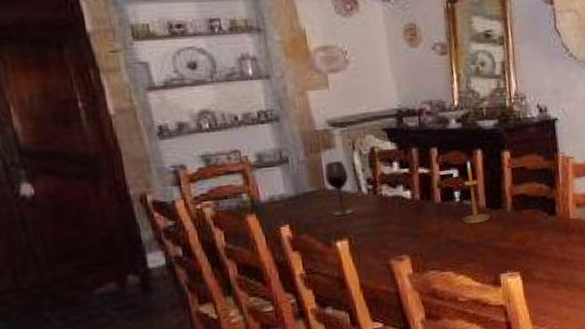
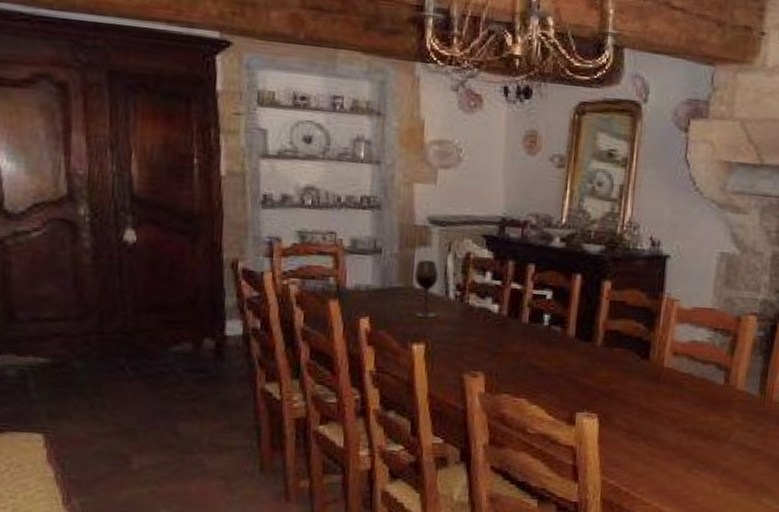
candlestick: present [462,161,490,224] -> none [546,285,577,353]

